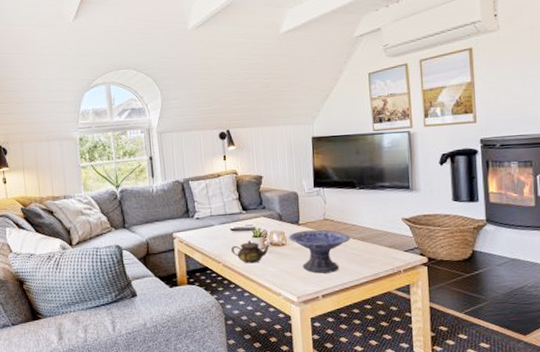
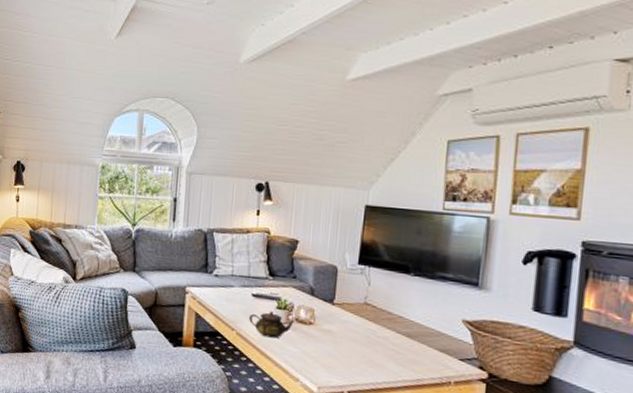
decorative bowl: present [289,229,351,274] -> none [318,311,395,367]

